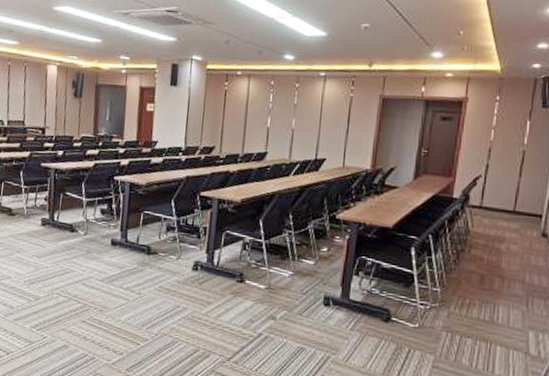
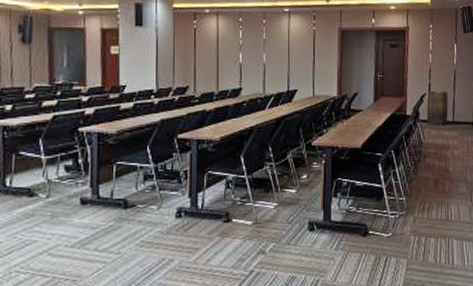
wooden barrel: none [479,173,511,214] -> present [427,91,449,125]

